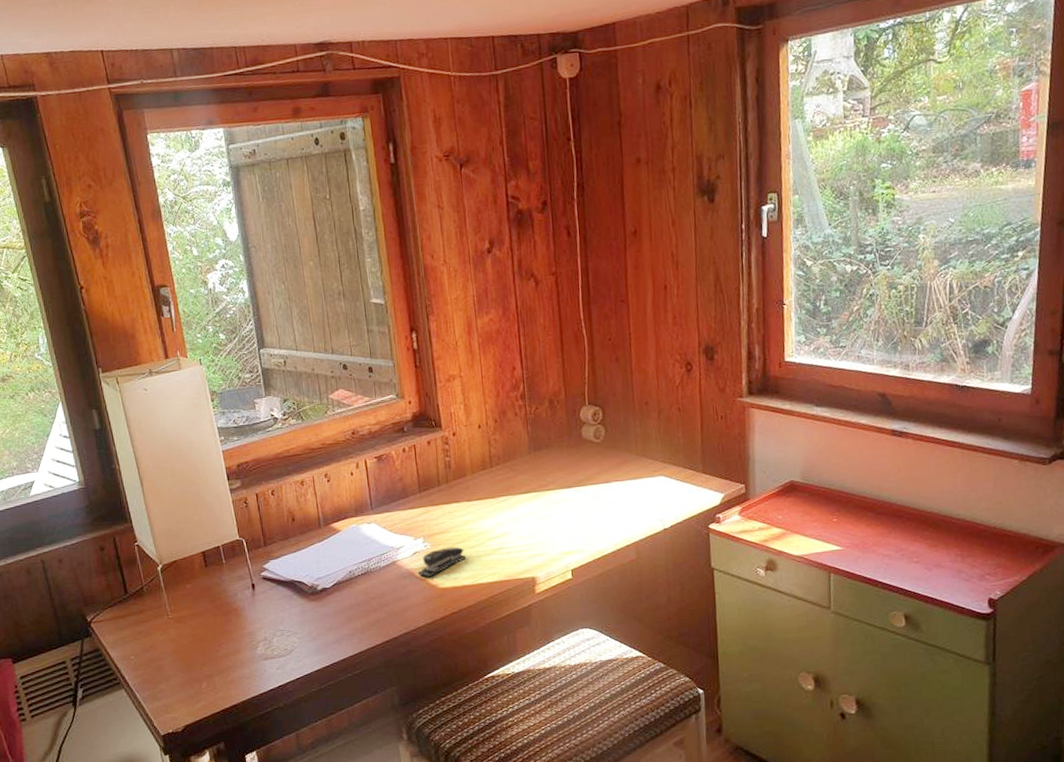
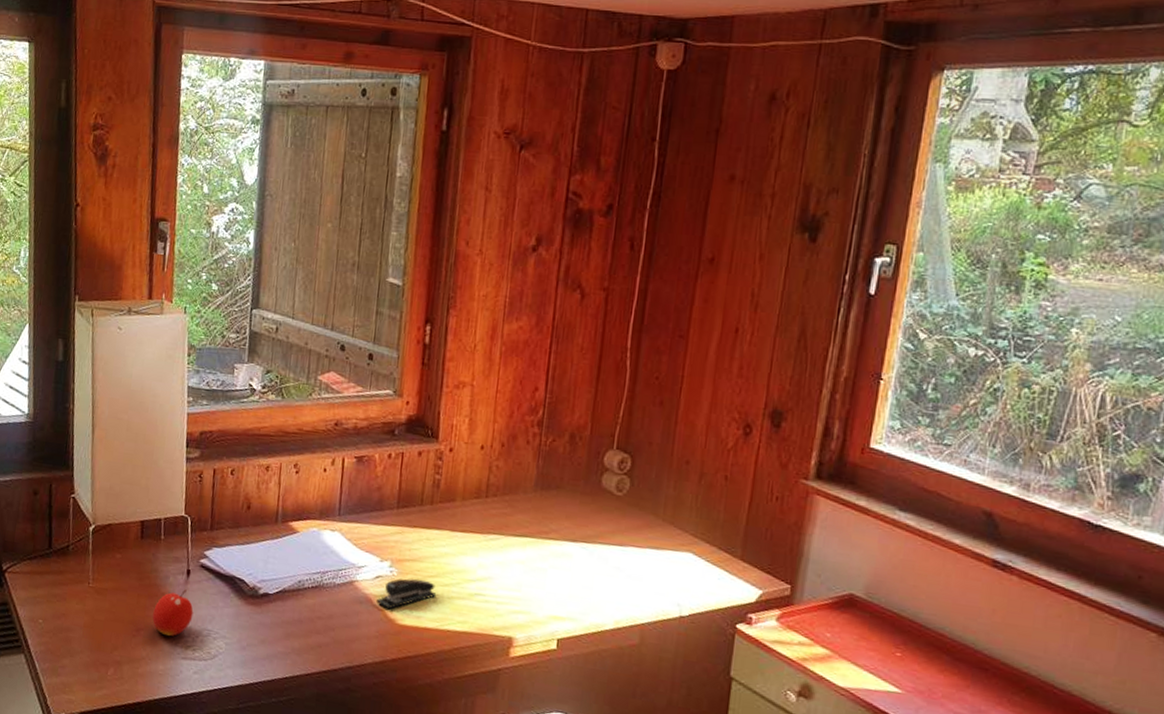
fruit: none [230,601,265,644] -> present [152,589,194,637]

